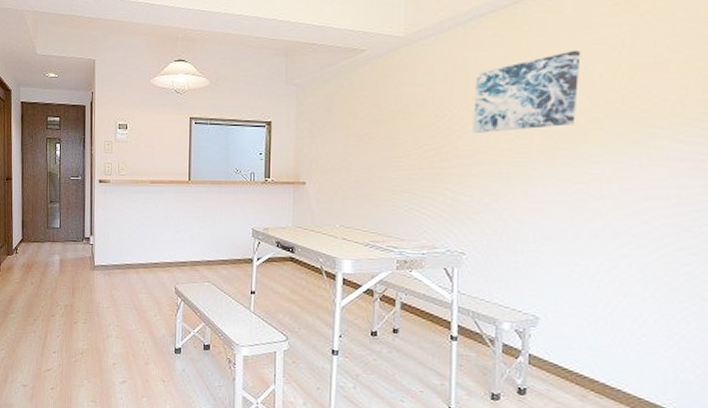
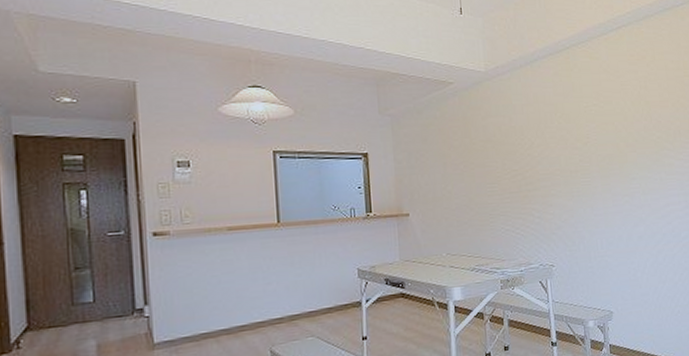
wall art: present [473,49,581,133] -> none [545,89,618,158]

